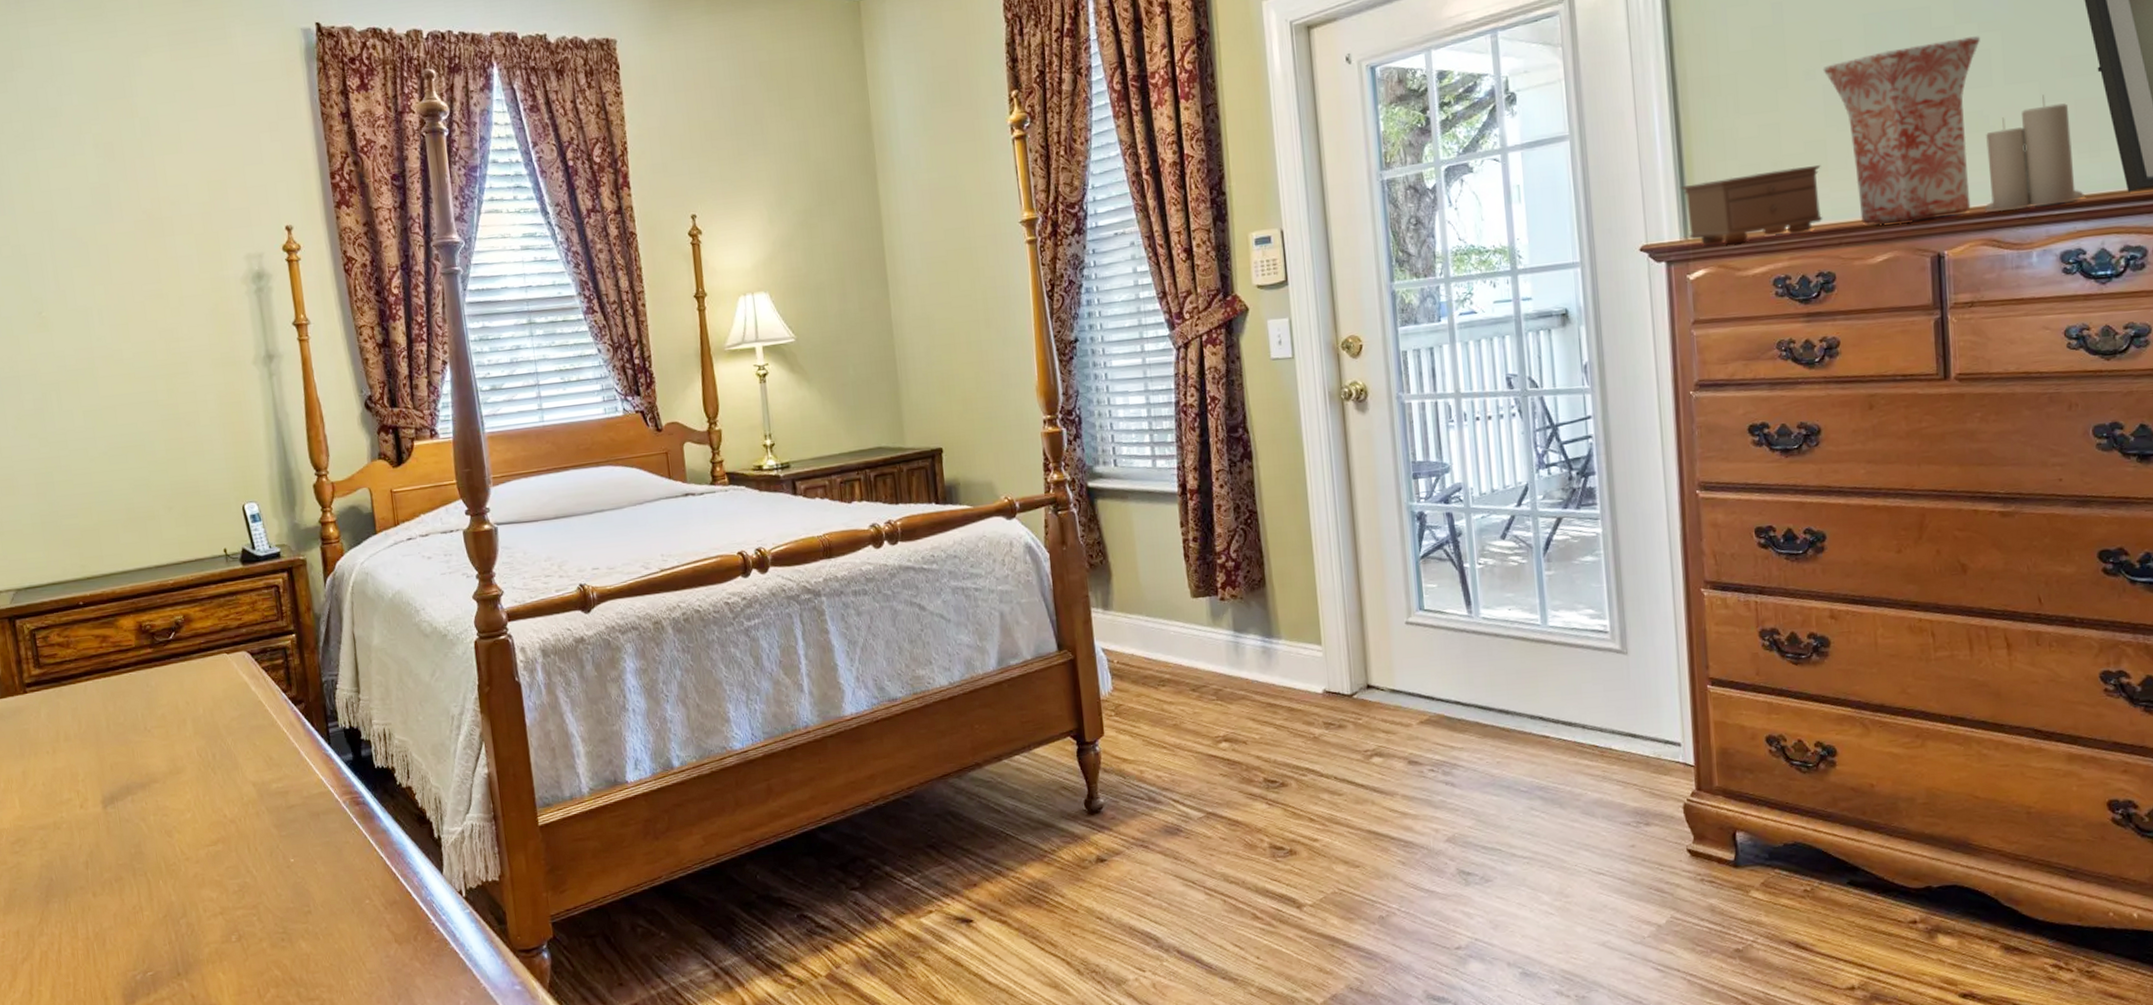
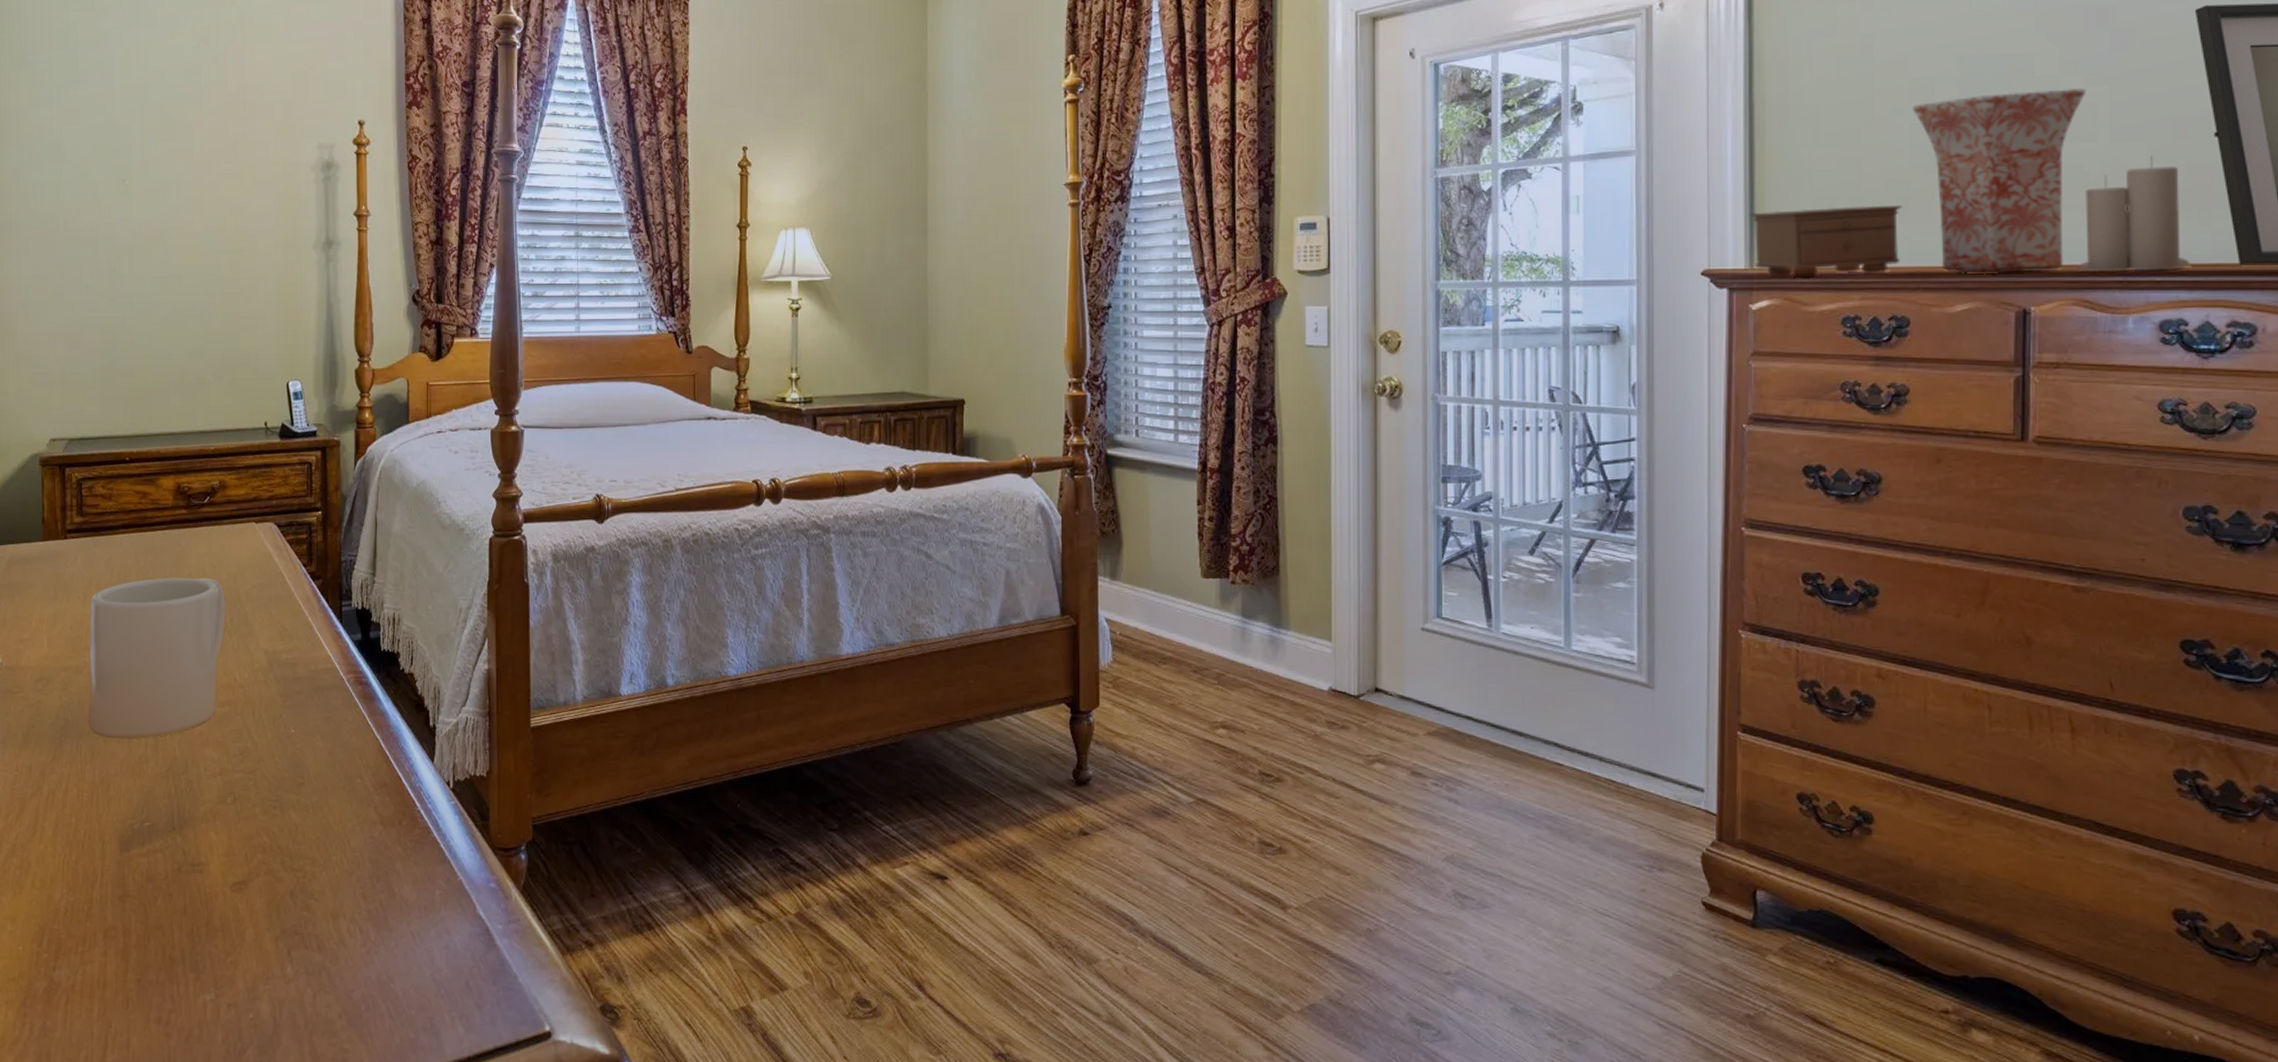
mug: none [60,715,210,892] -> present [88,577,226,739]

